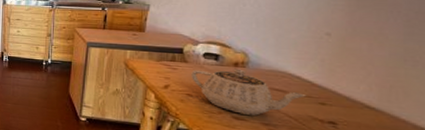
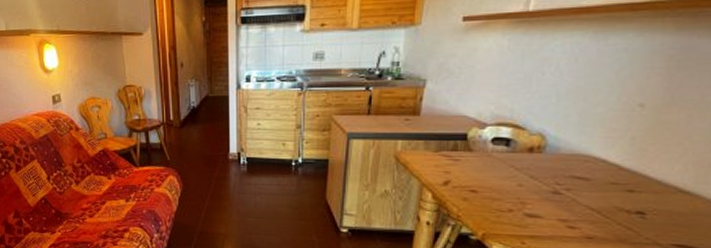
teapot: present [191,68,306,116] -> none [477,155,612,211]

